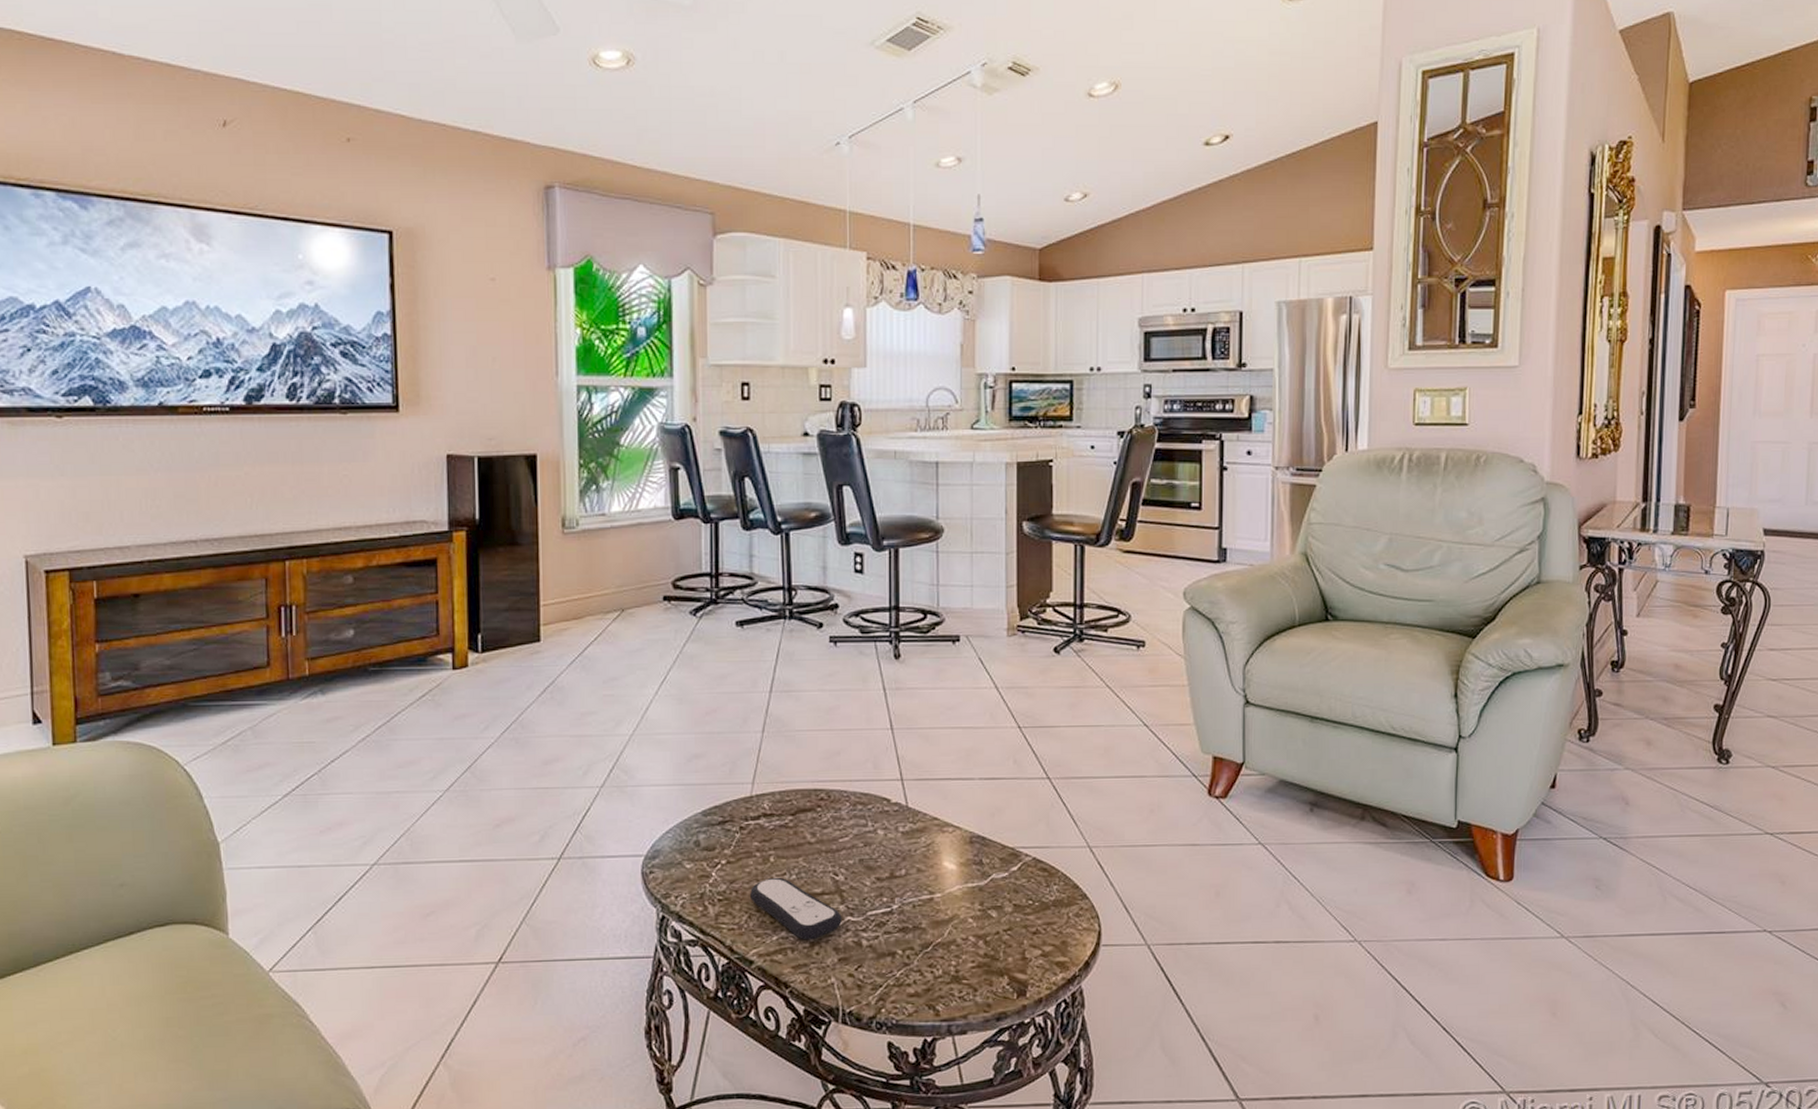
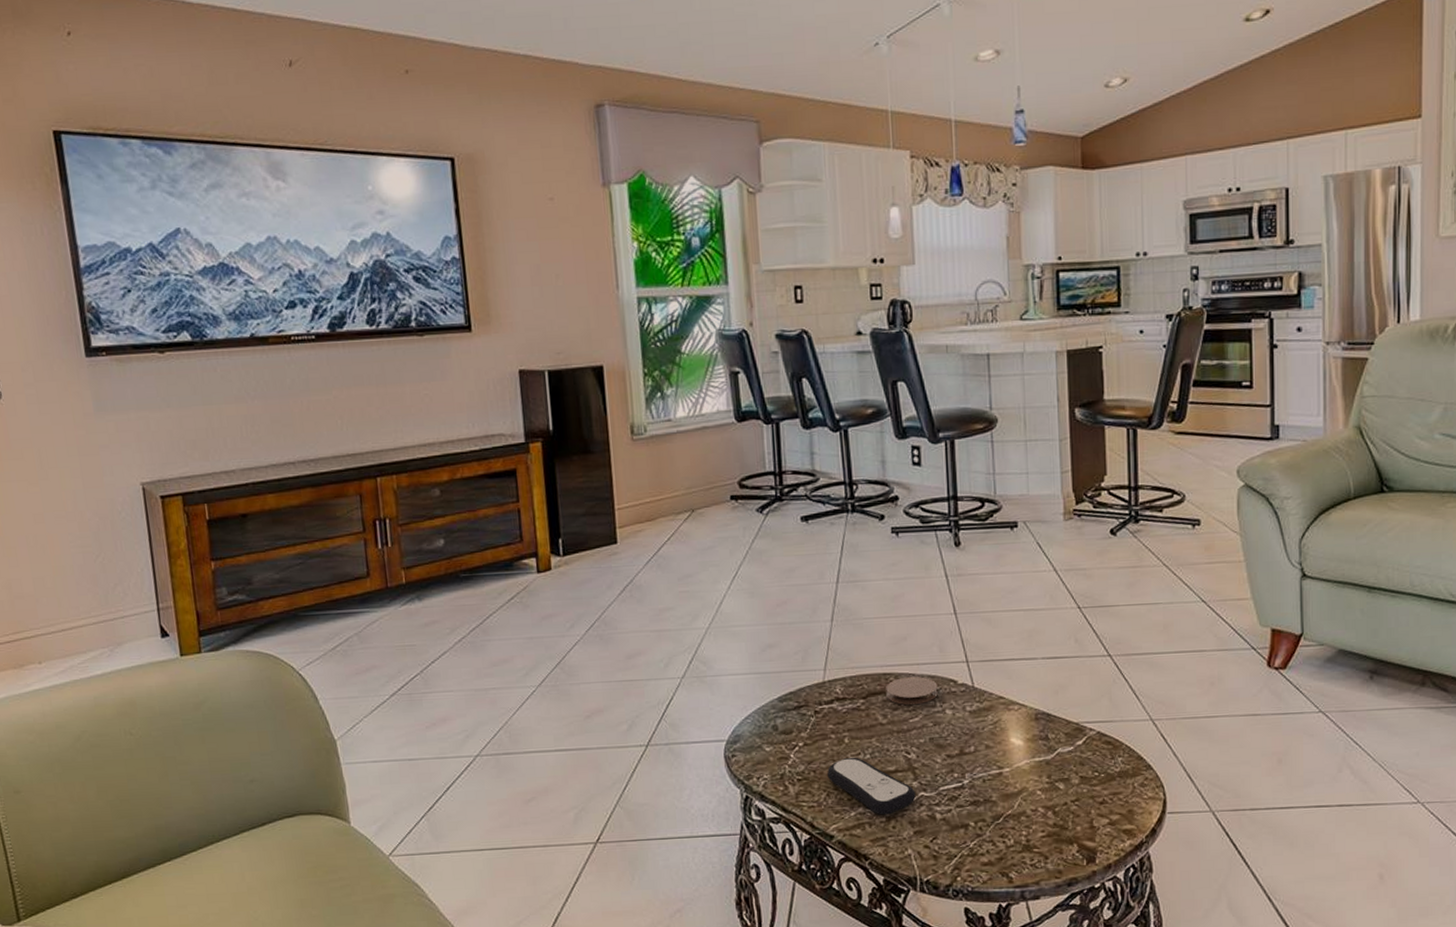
coaster: none [816,794,870,824] -> present [886,677,938,705]

